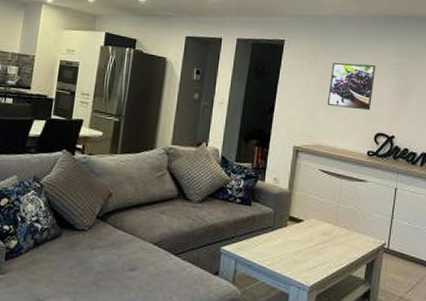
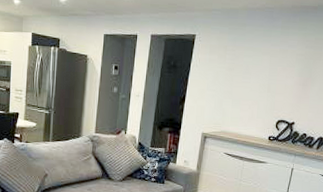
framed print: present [327,62,376,111] -> none [233,54,282,100]

